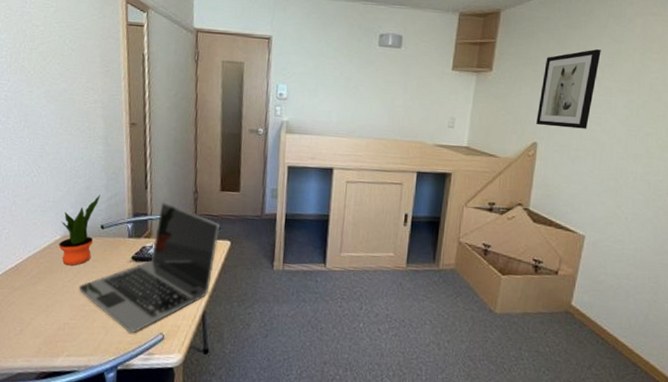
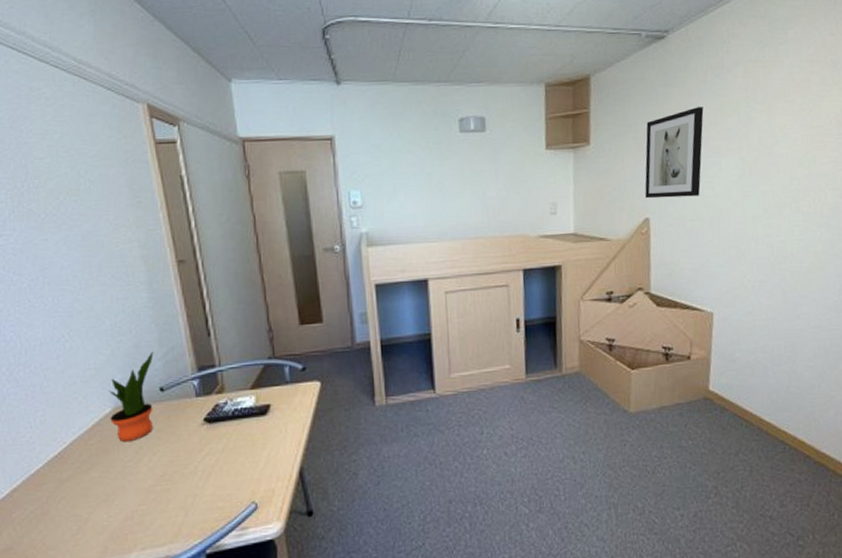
laptop: present [78,201,221,334] -> none [143,347,306,509]

